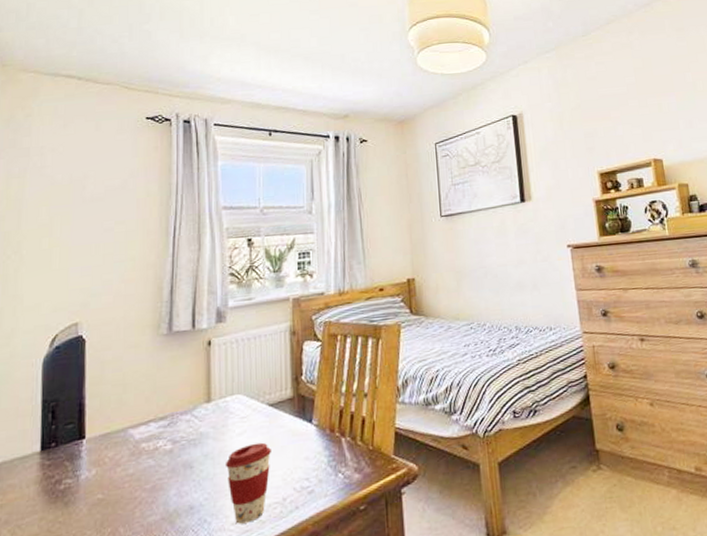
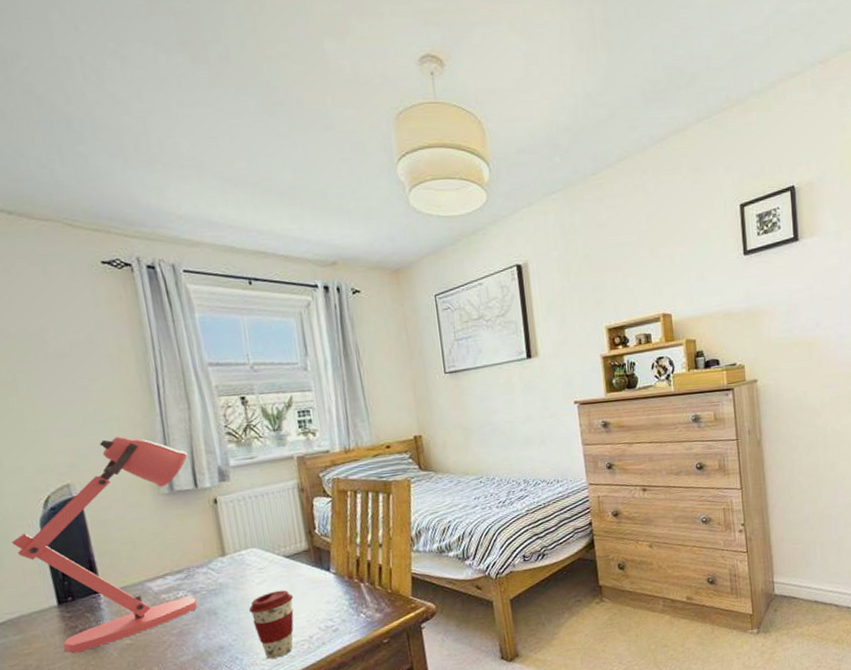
desk lamp: none [13,276,190,507] -> present [11,436,198,653]

